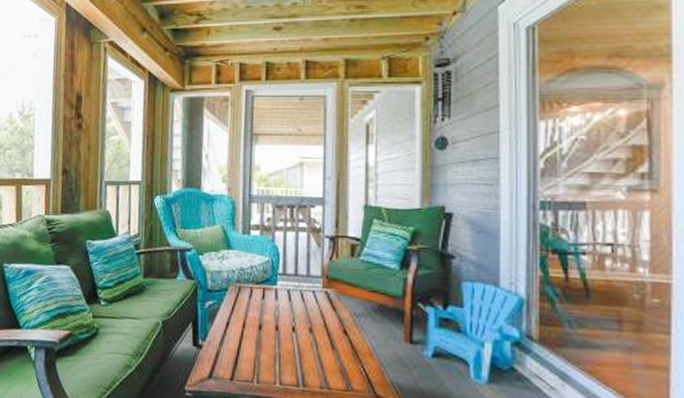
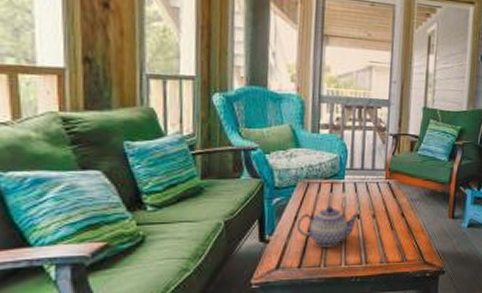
teapot: none [228,314,296,361] -> present [296,206,361,247]

